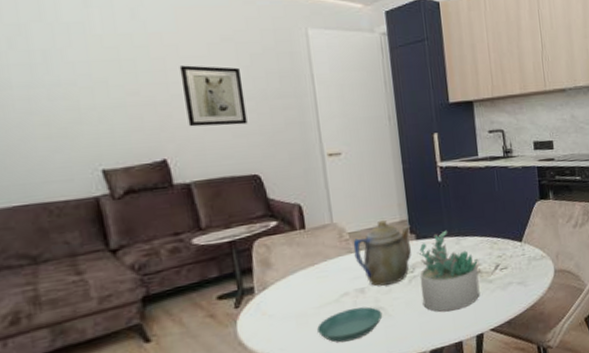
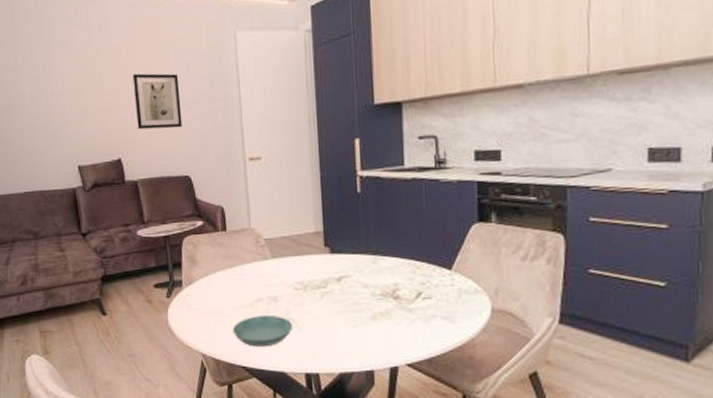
teapot: present [353,219,412,286] -> none [268,228,326,297]
succulent plant: present [417,230,480,312] -> none [330,247,397,335]

